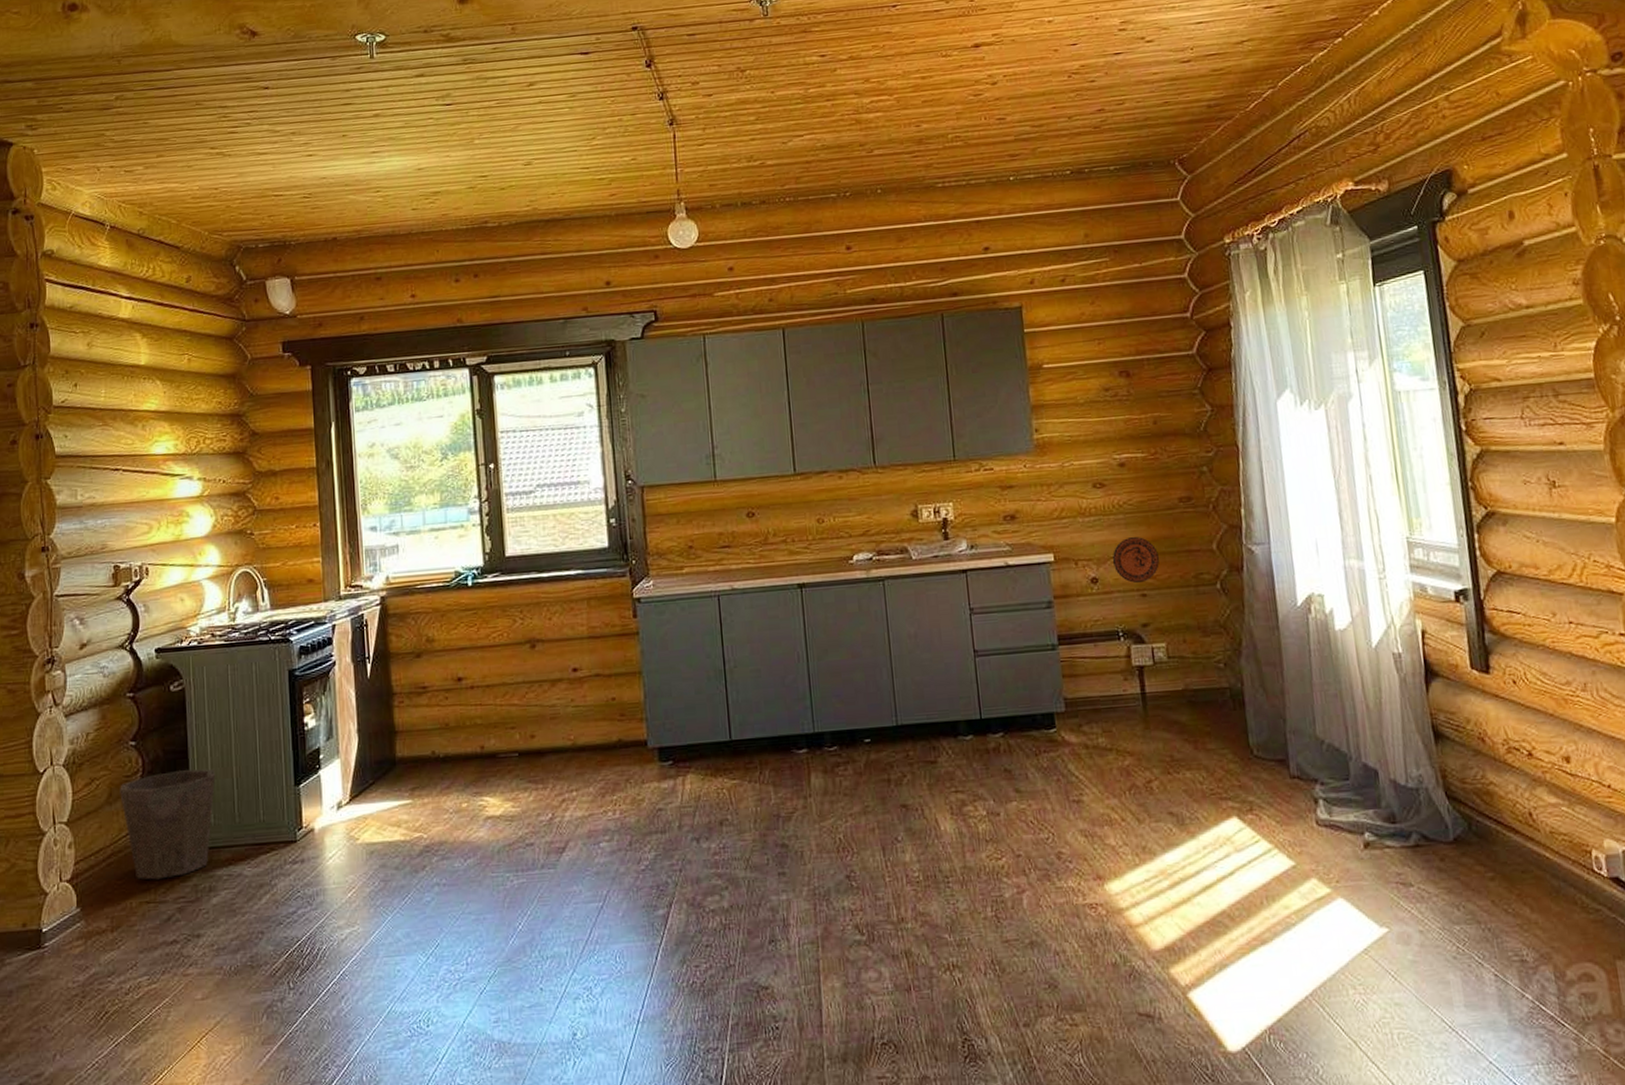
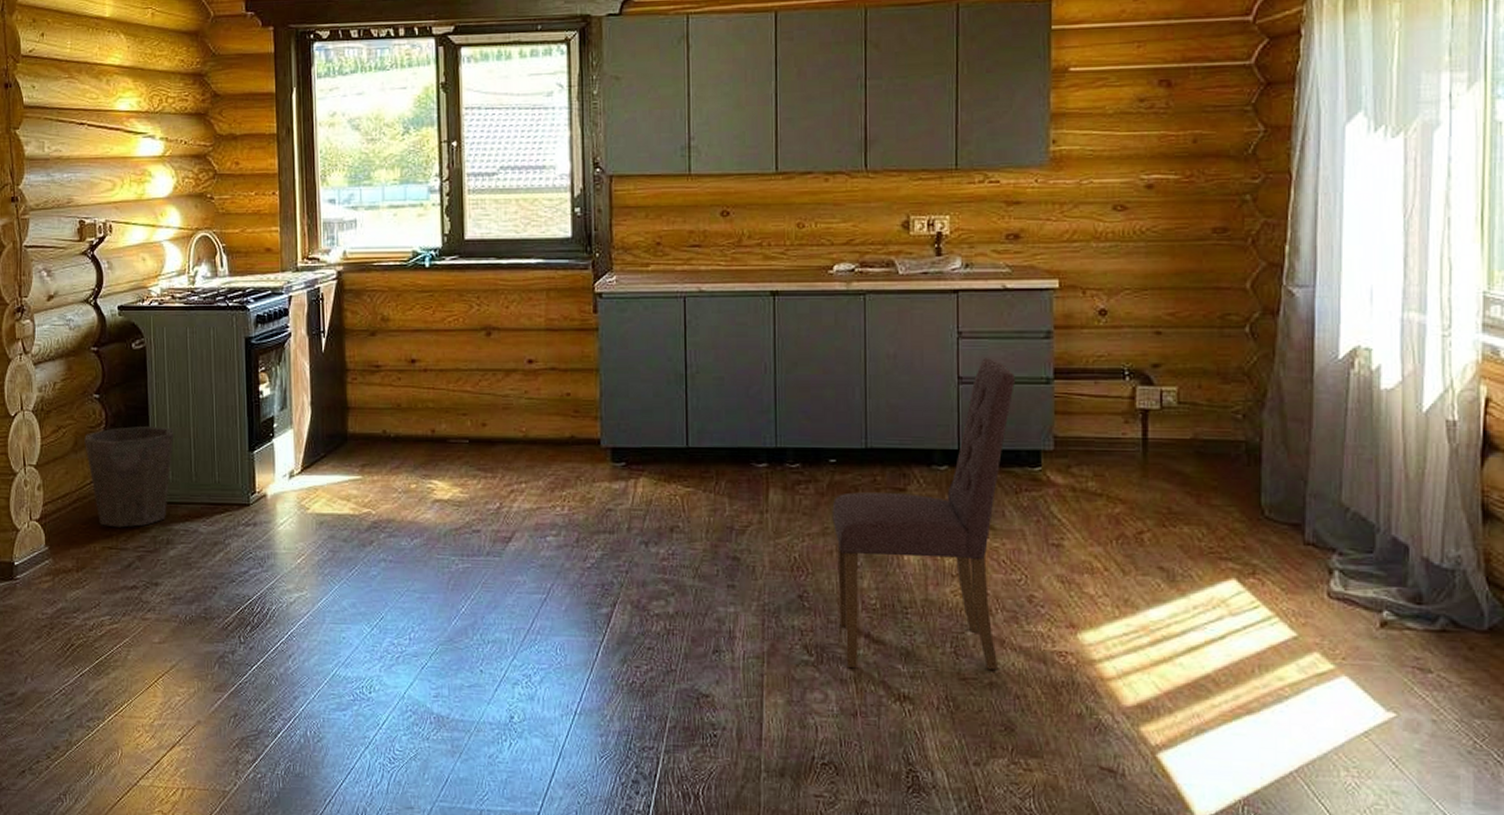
dining chair: none [870,630,1038,942] -> present [832,358,1016,671]
decorative plate: present [1112,537,1159,584] -> none [1126,268,1180,320]

